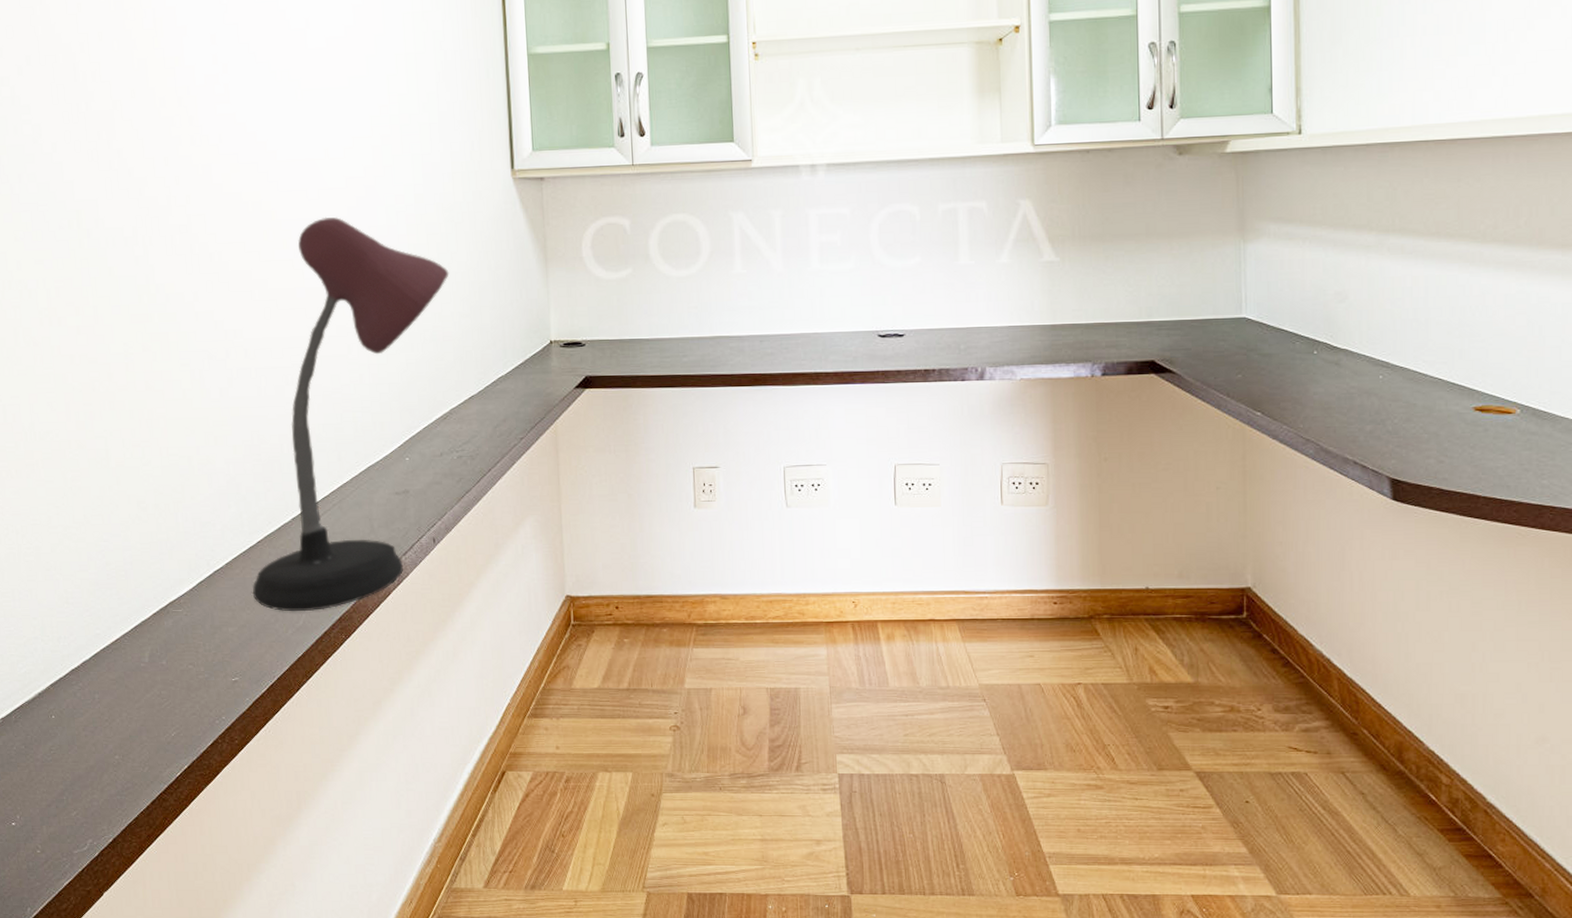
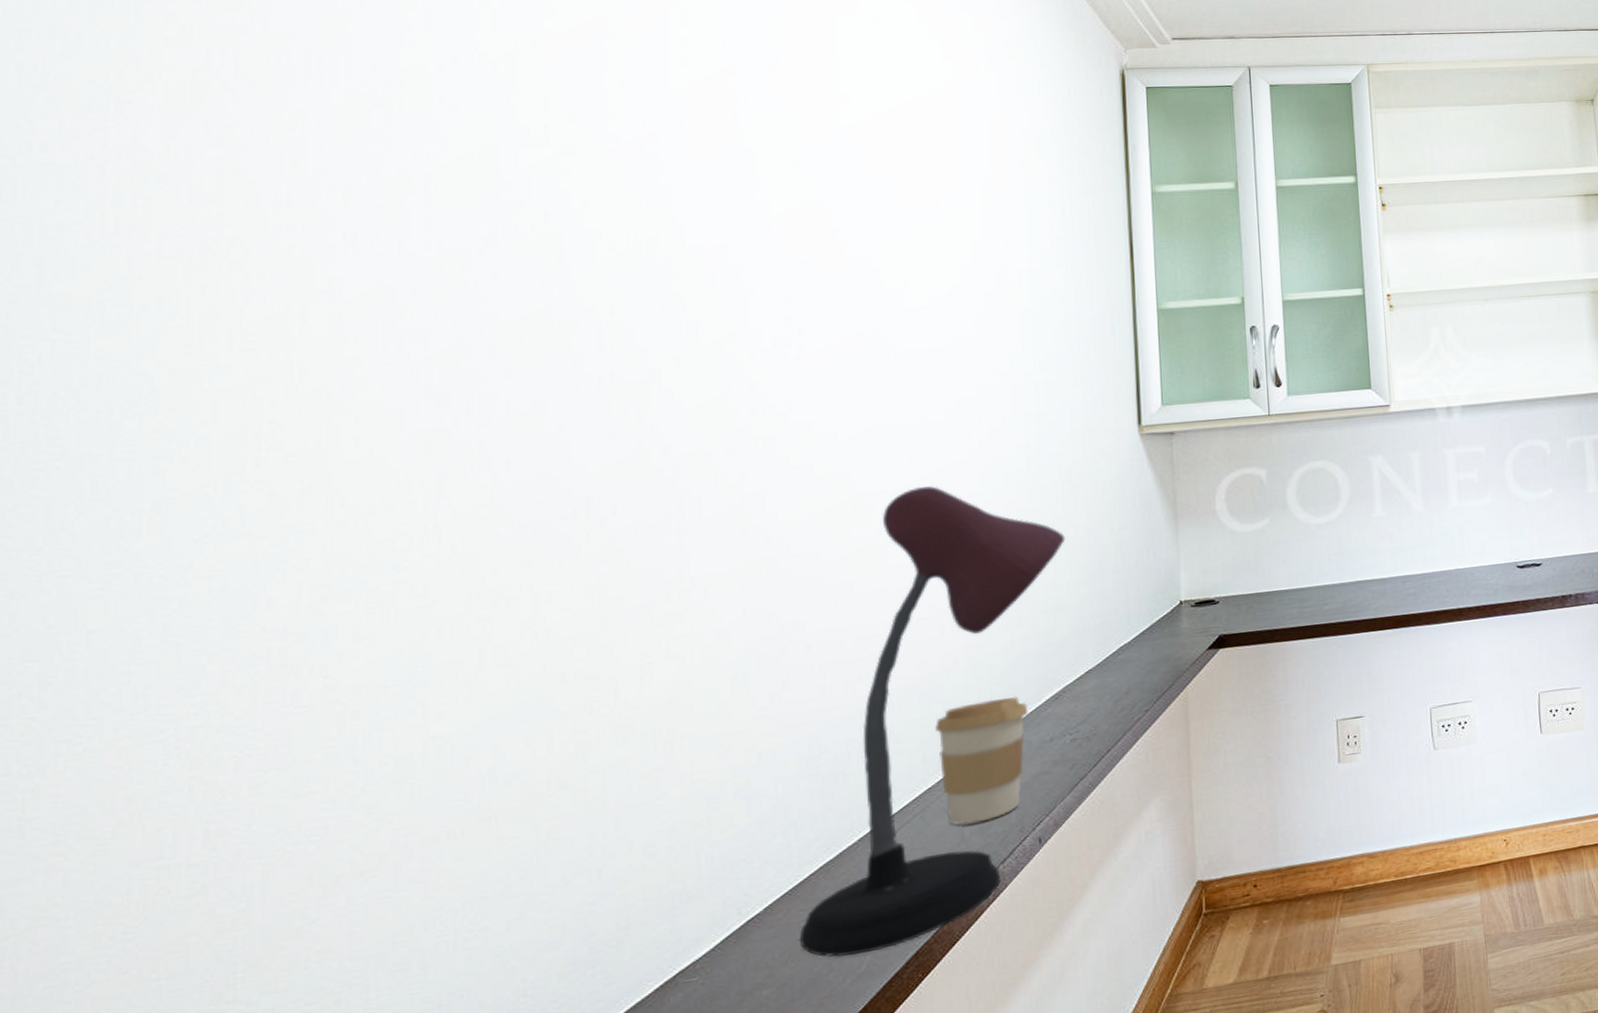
coffee cup: none [346,412,422,518] -> present [934,696,1029,825]

